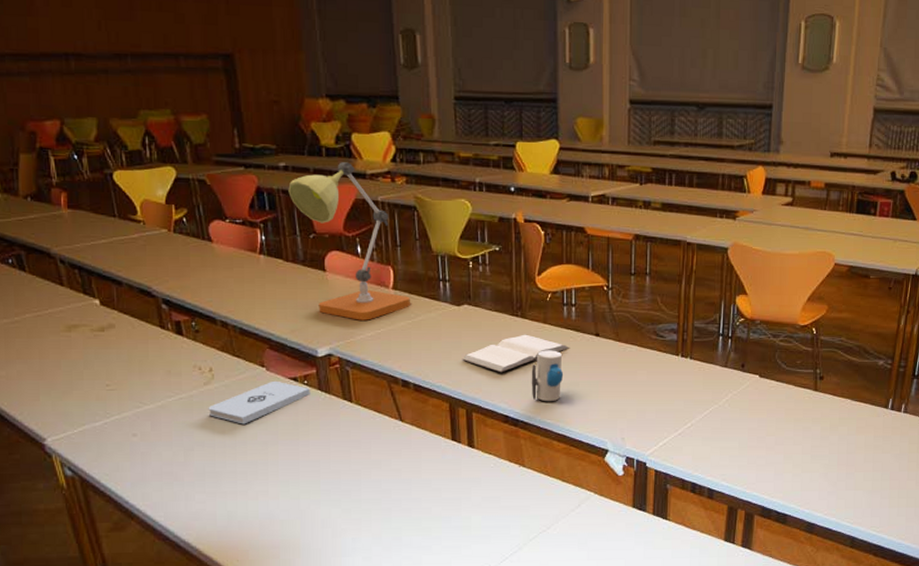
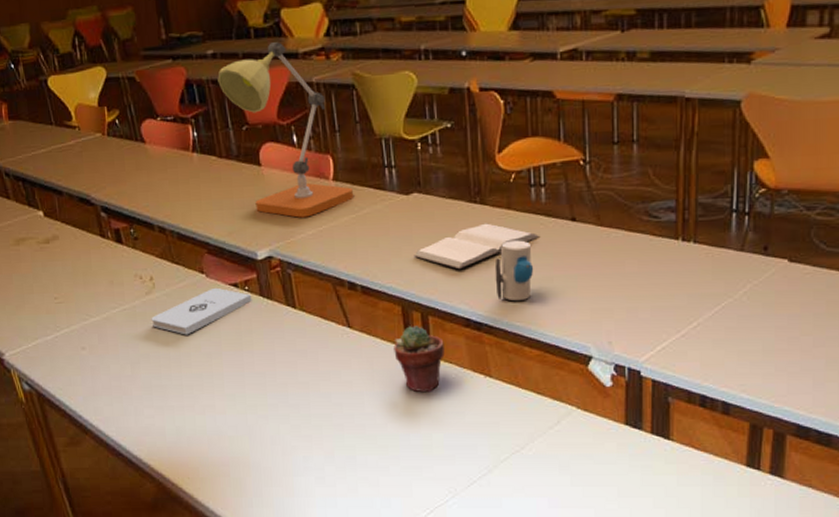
potted succulent: none [441,421,485,480] -> present [394,326,445,393]

